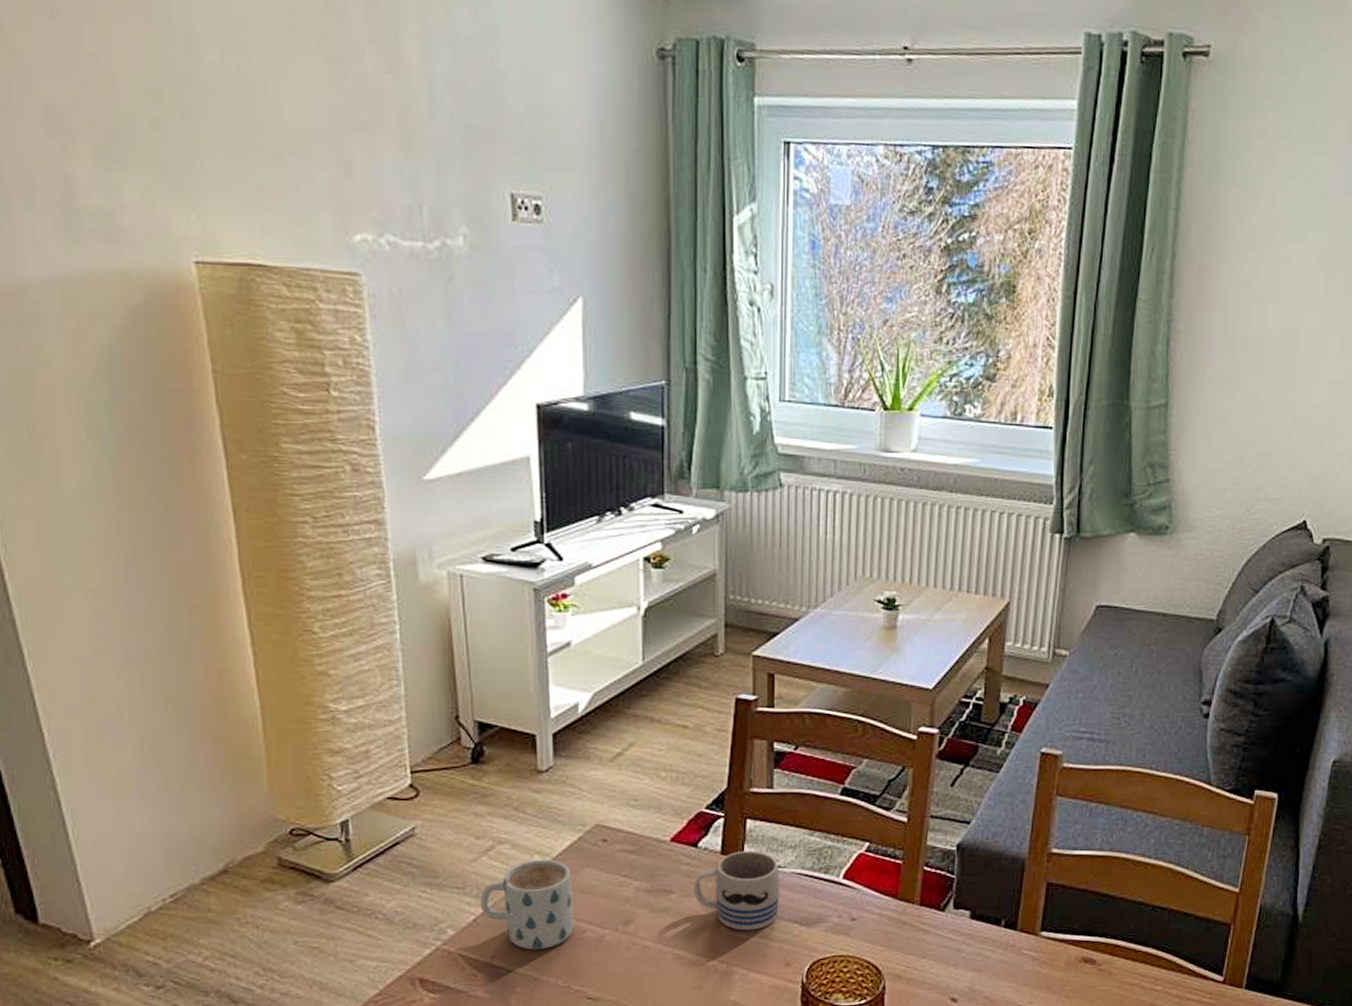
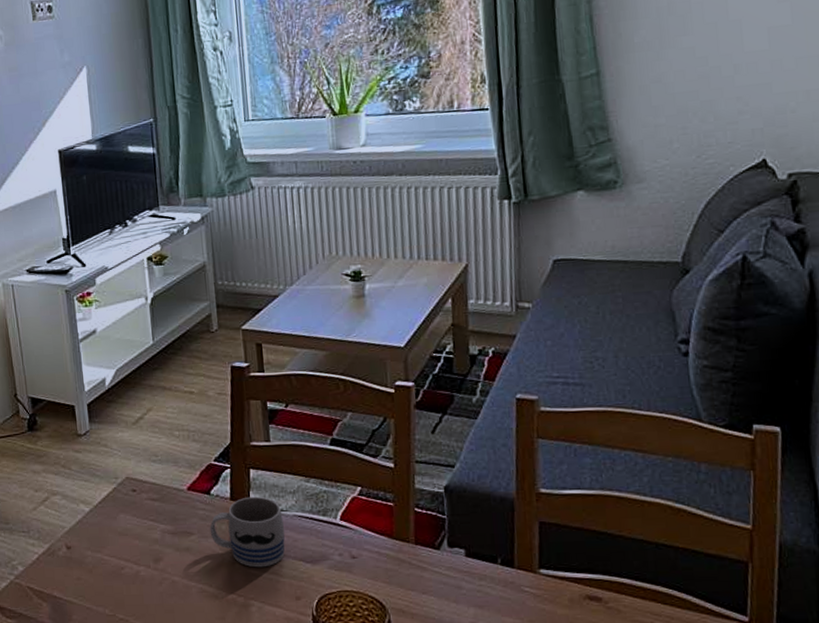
mug: present [480,859,574,950] -> none [41,507,115,584]

